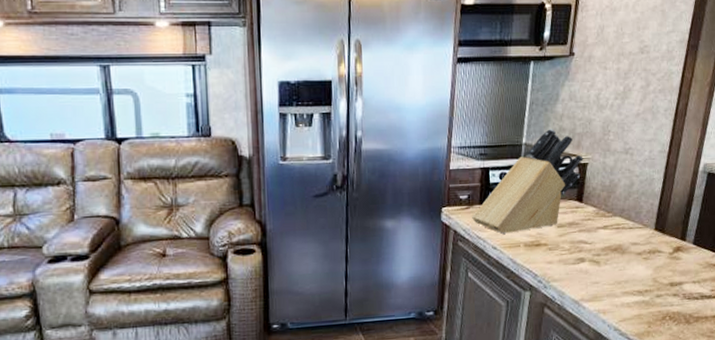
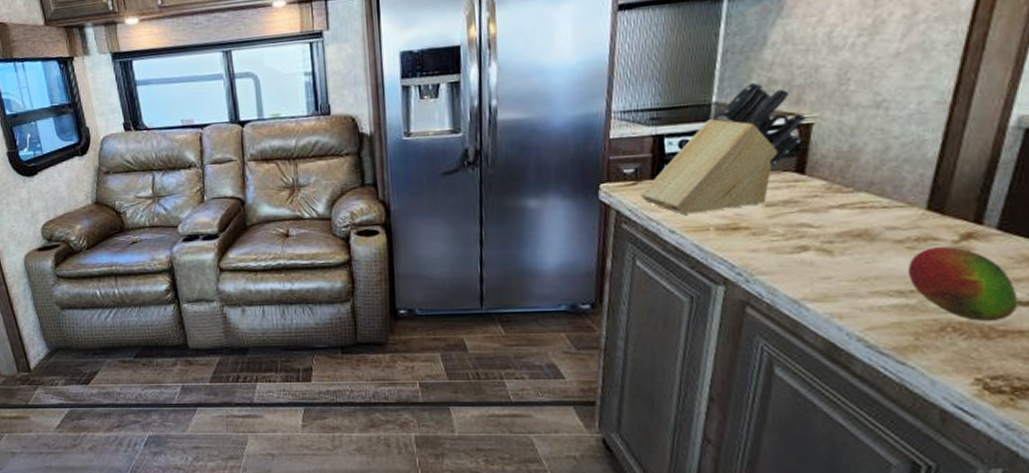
fruit: none [644,257,705,311] -> present [907,247,1018,321]

